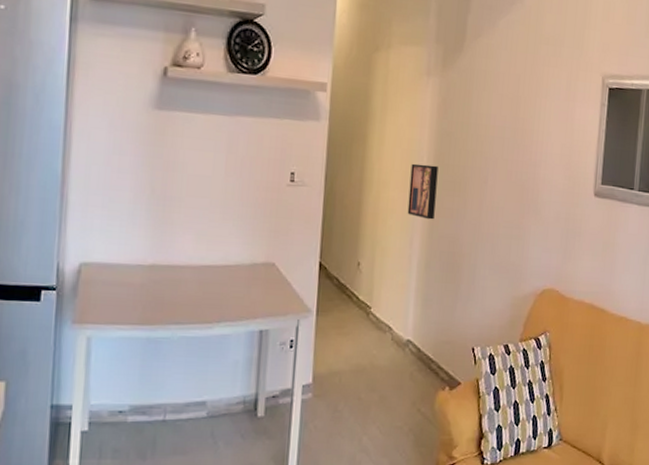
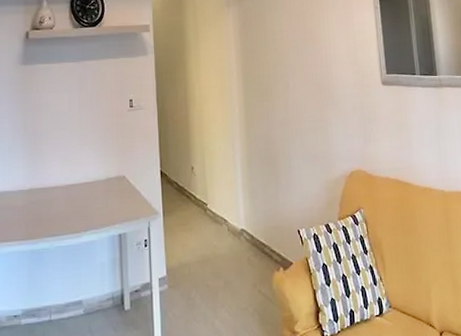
wall art: present [407,163,439,220] -> none [224,78,249,124]

